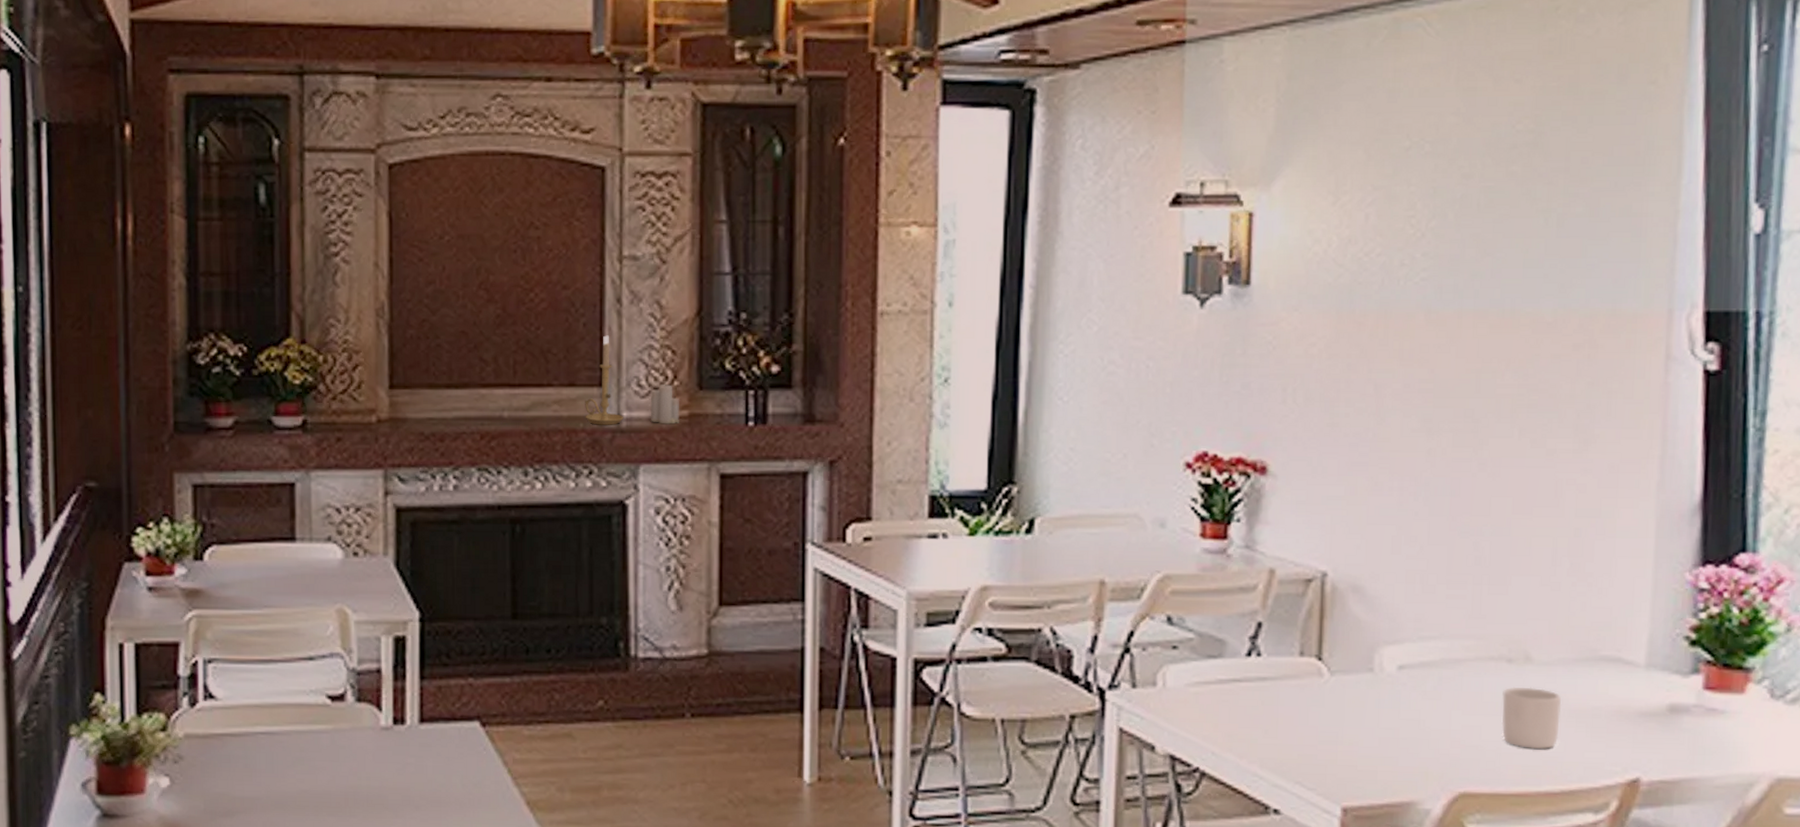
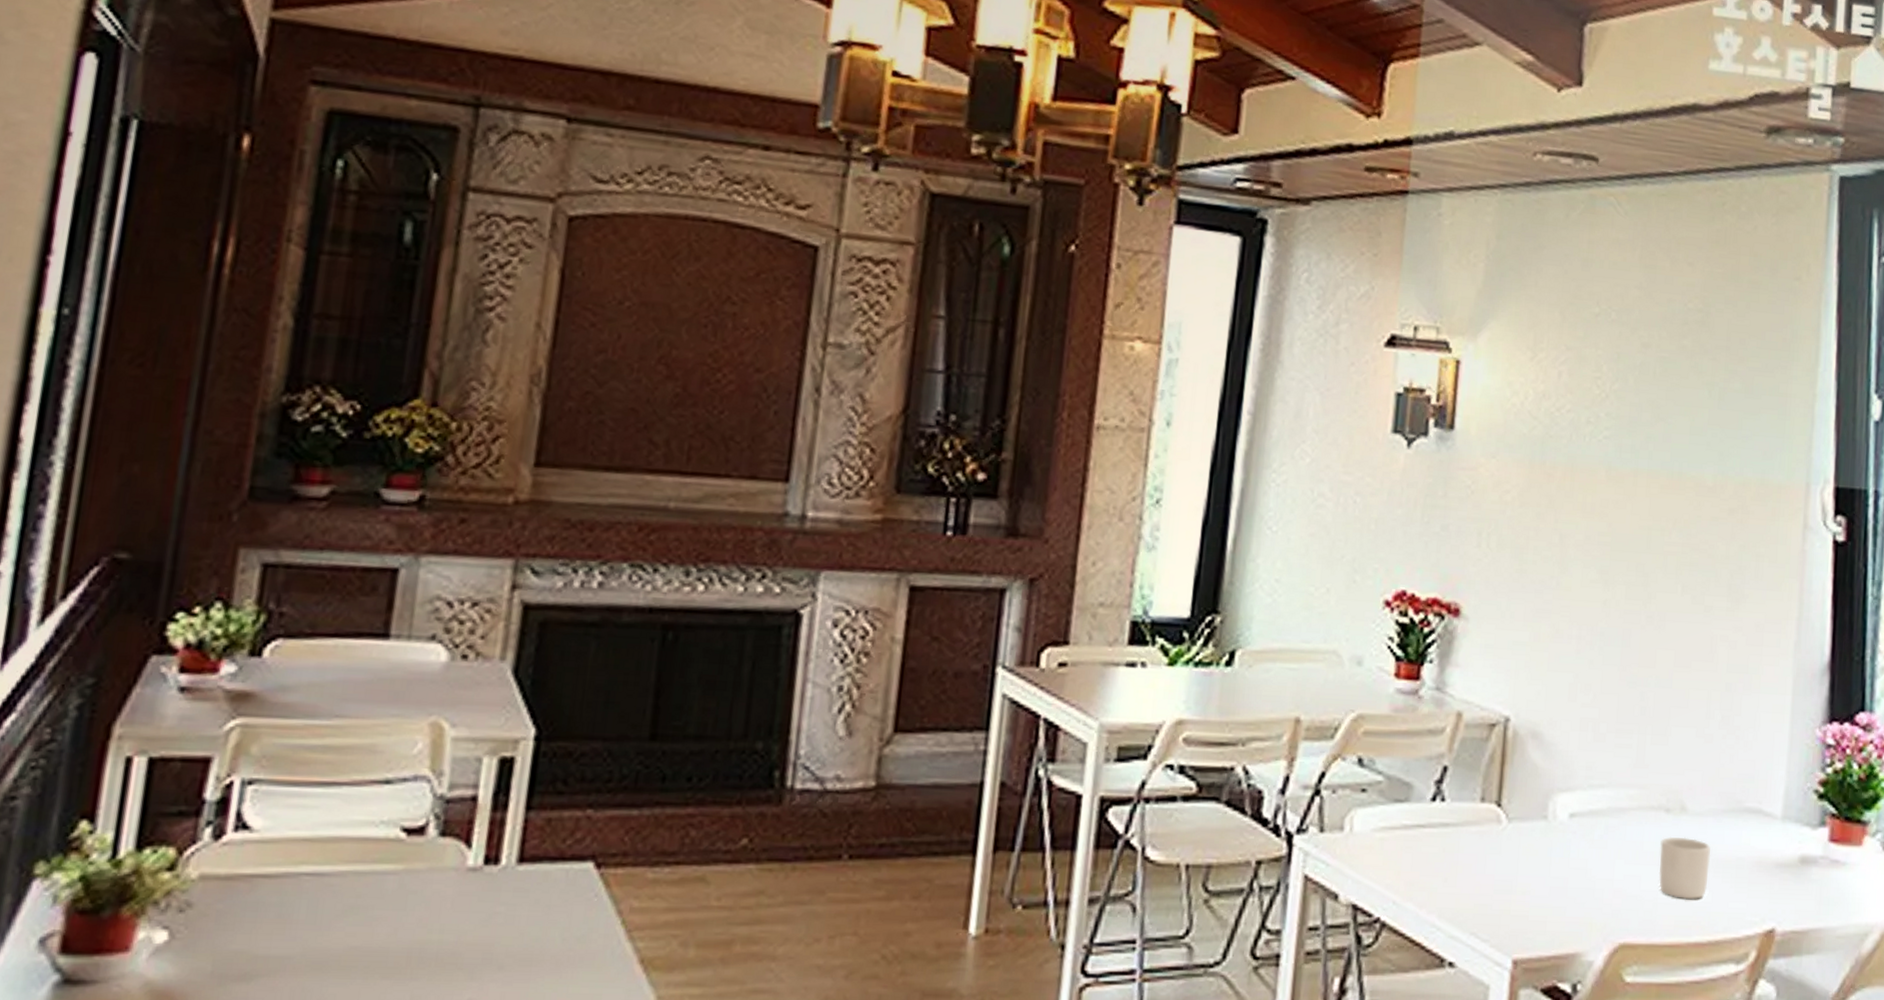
candle holder: present [585,335,623,426] -> none [764,426,808,526]
candle: present [650,382,679,424] -> none [839,482,873,528]

